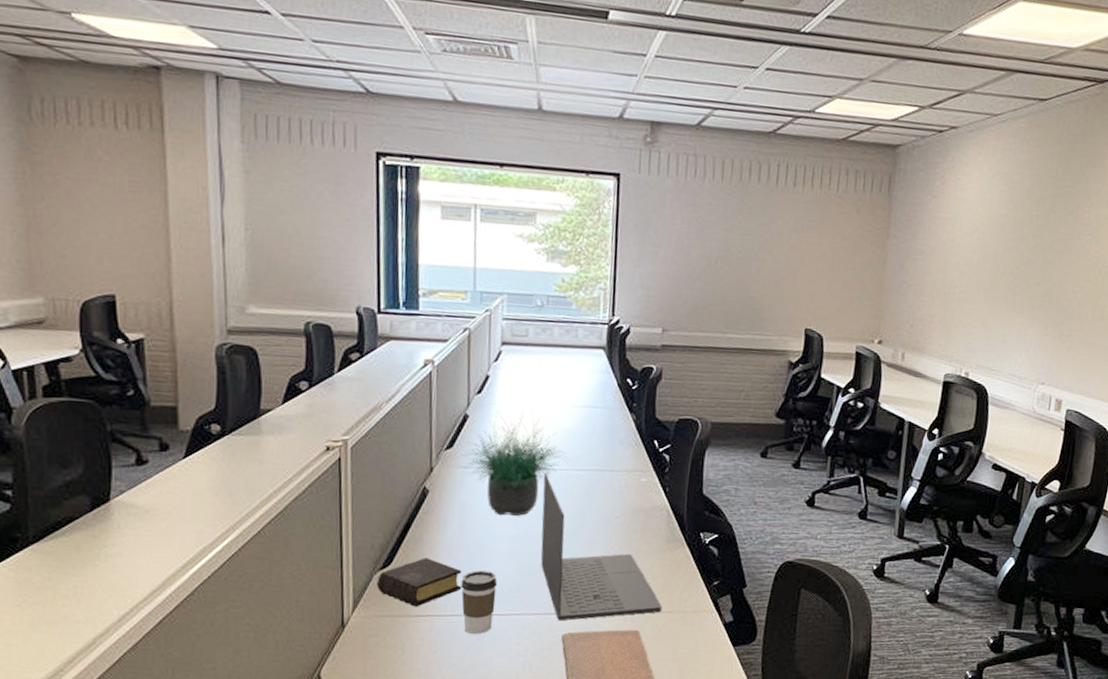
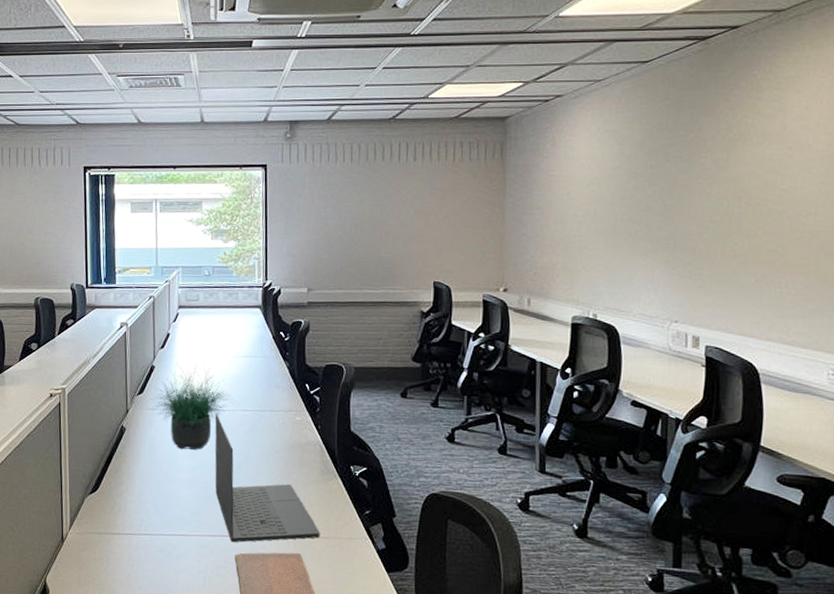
book: present [376,558,462,607] -> none [87,484,153,527]
coffee cup: present [461,570,497,635] -> none [152,496,180,552]

